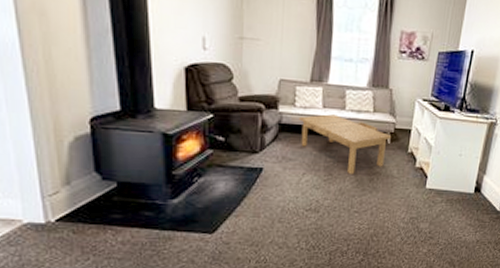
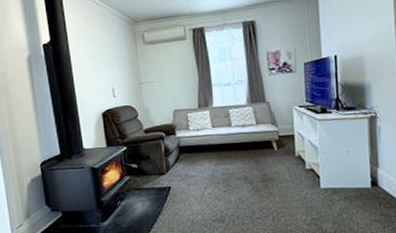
coffee table: present [299,114,392,175] -> none [194,132,278,183]

